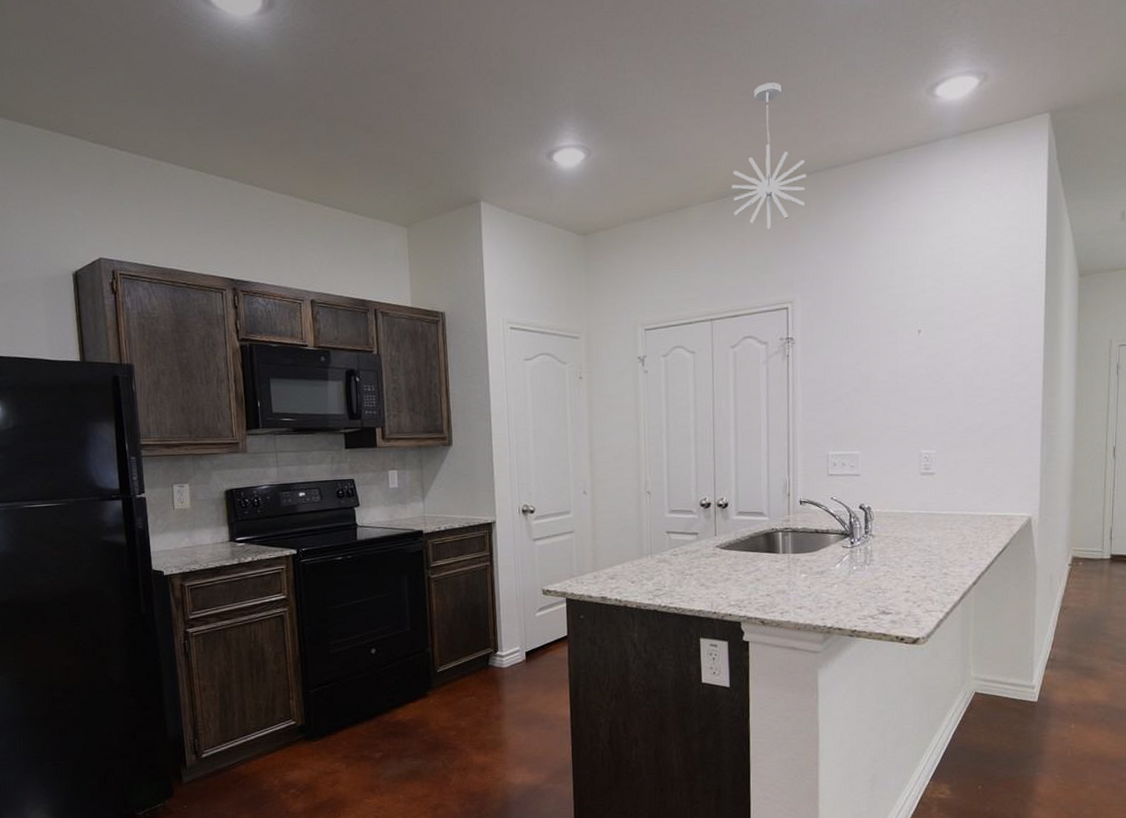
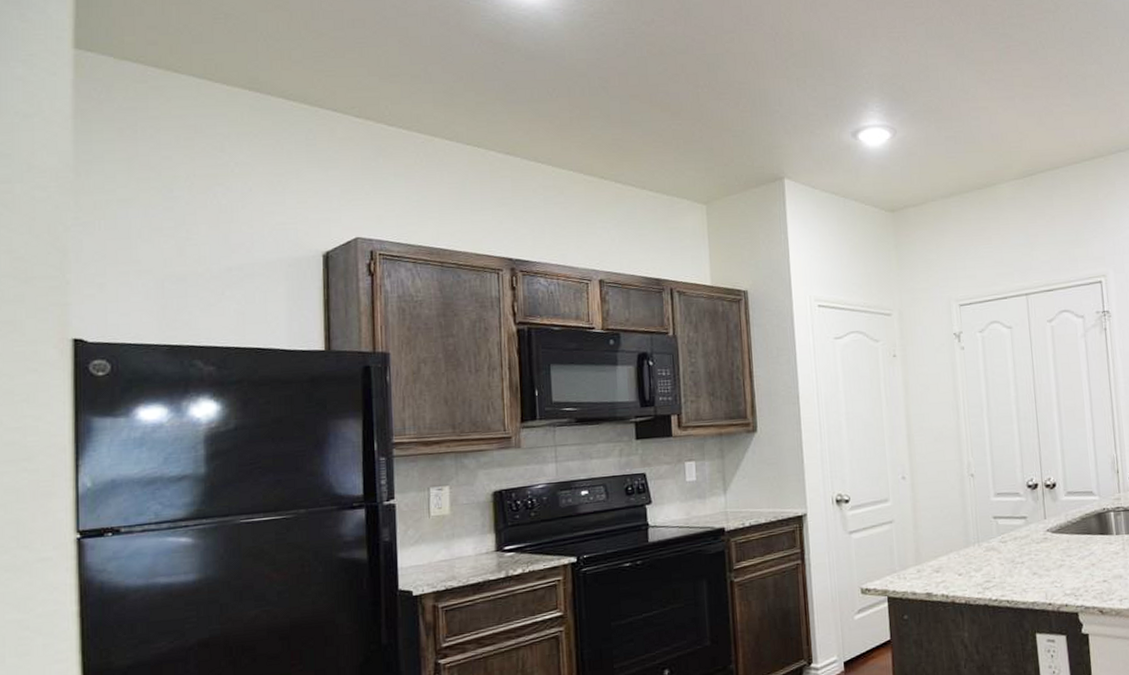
pendant light: present [732,82,806,229] -> none [1038,69,1110,206]

